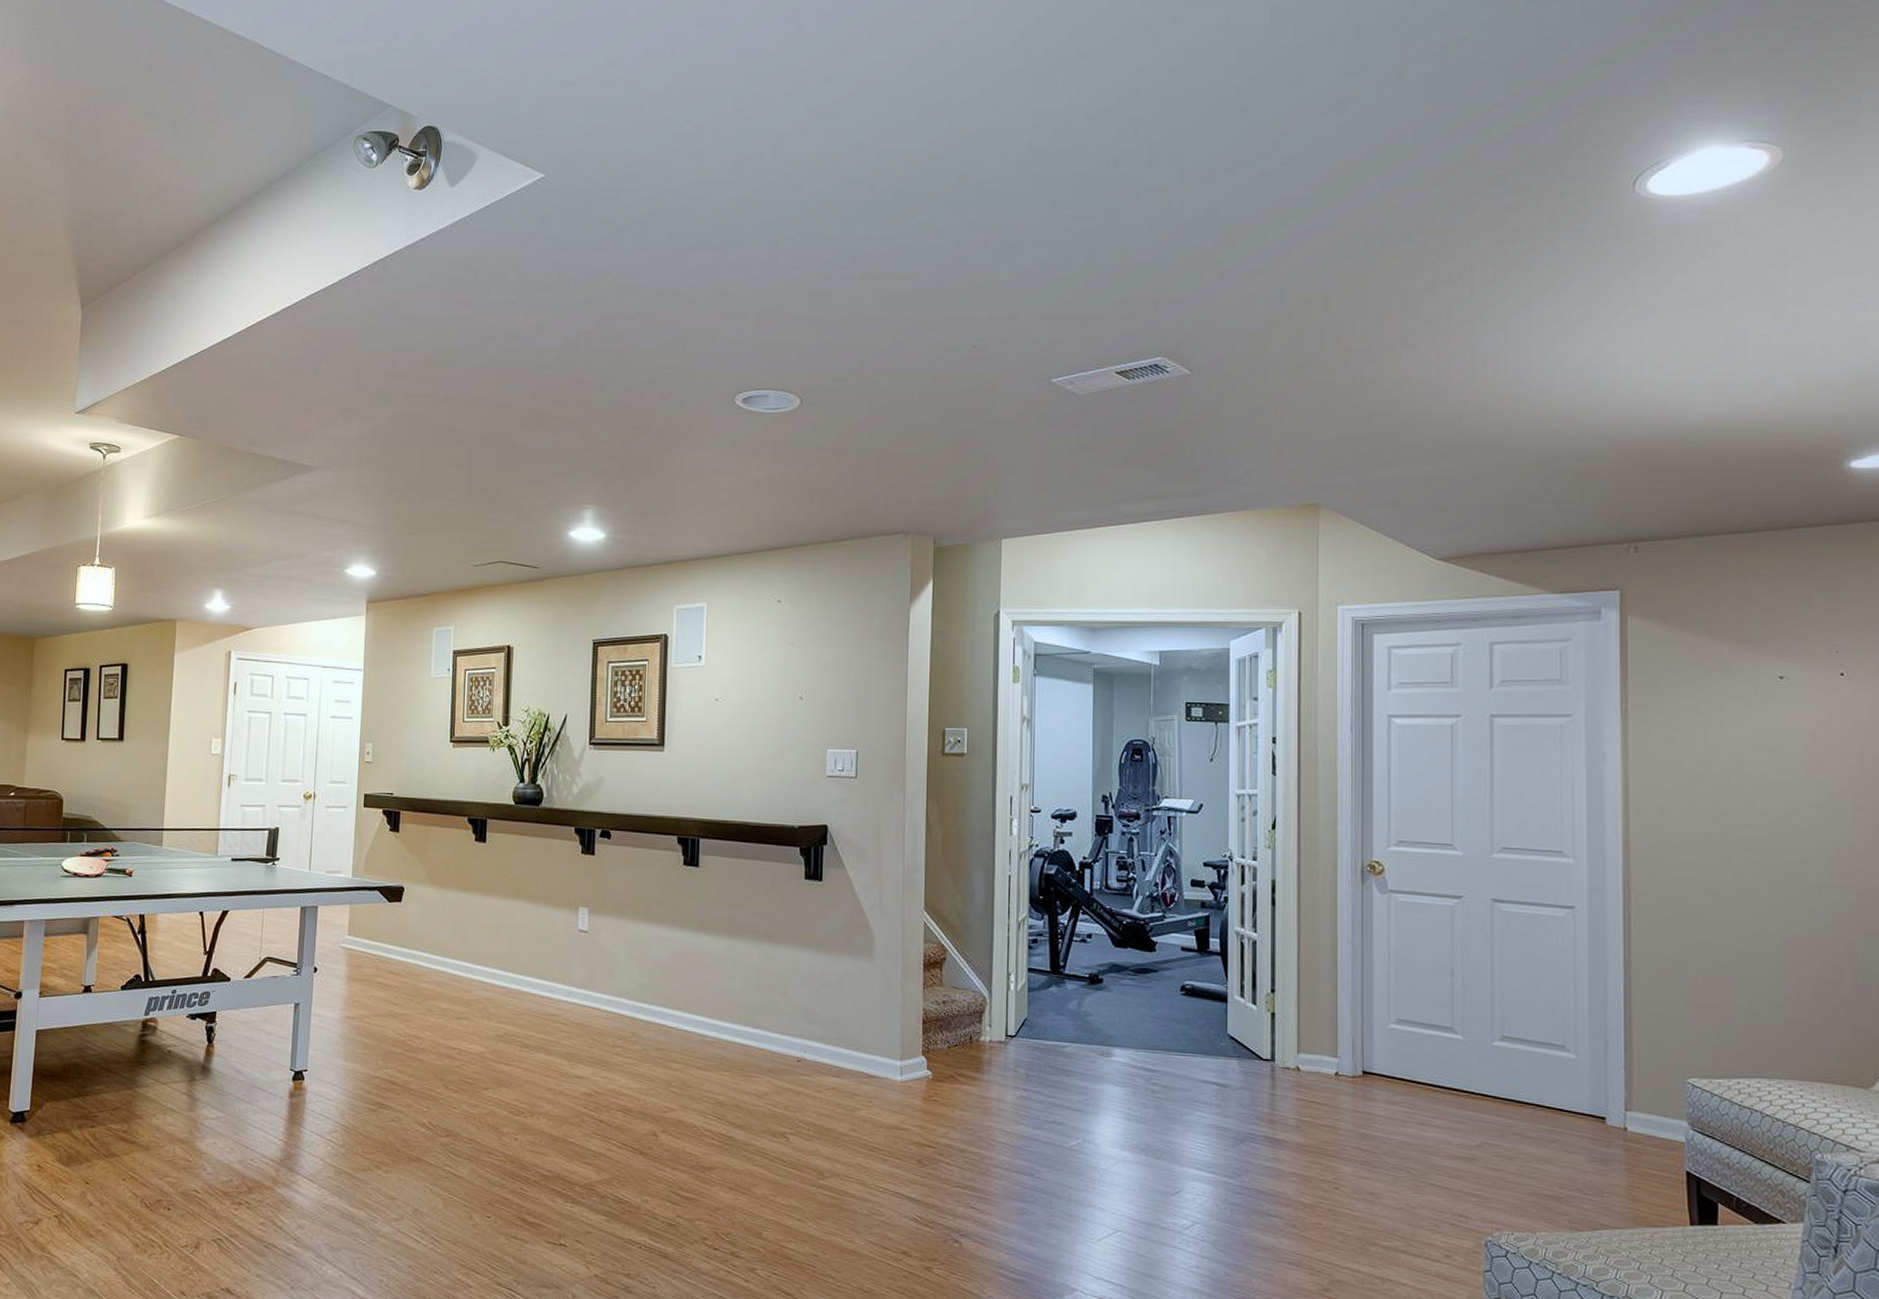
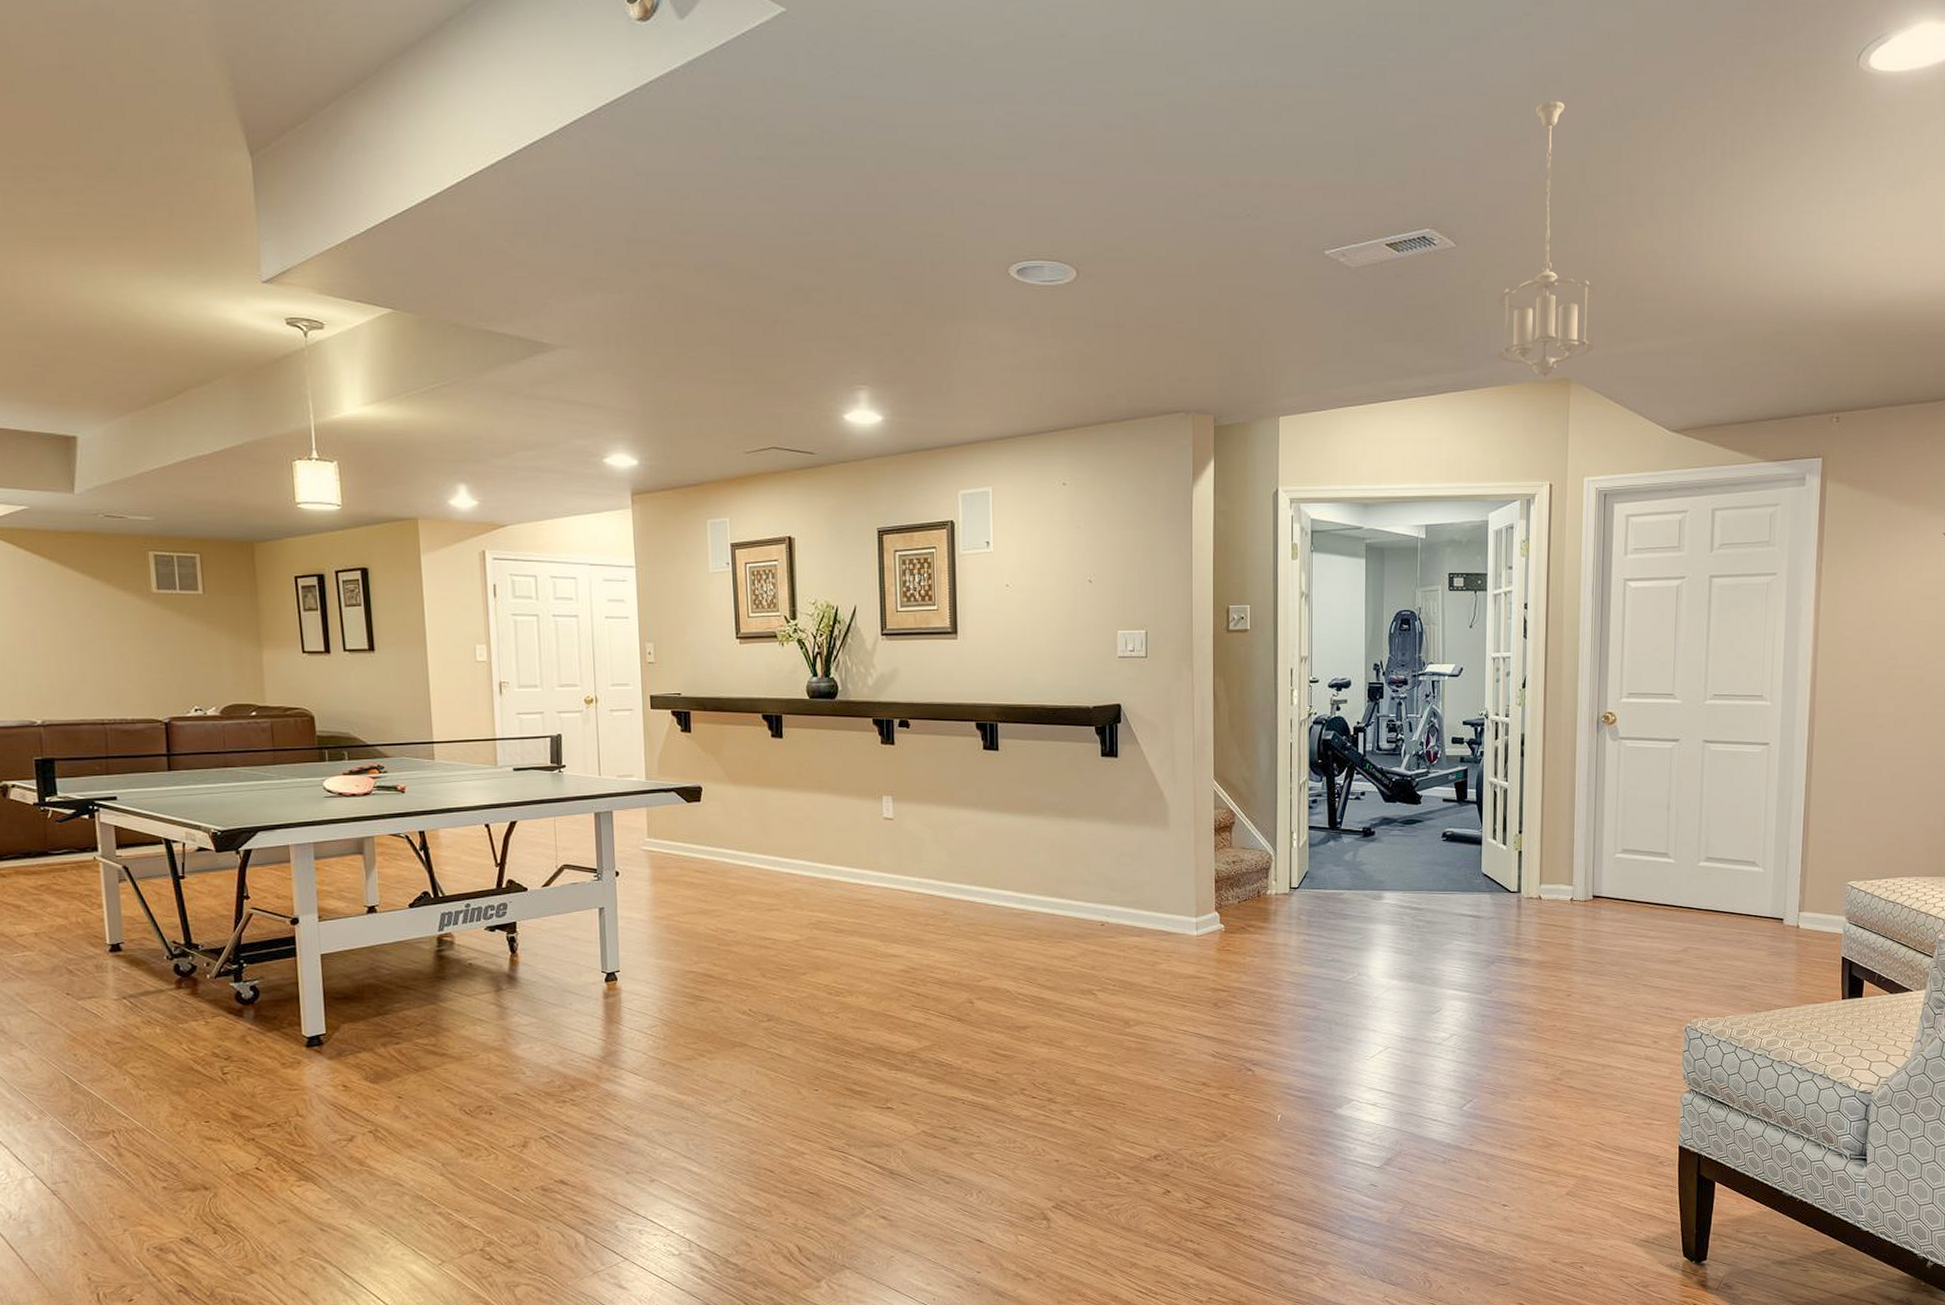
pendant light: none [1236,234,1345,503] -> present [1497,101,1595,378]

